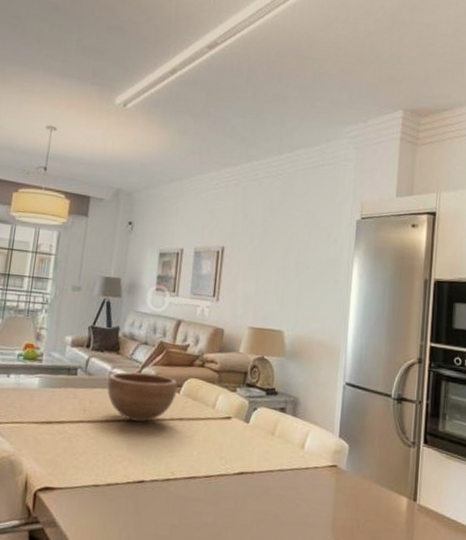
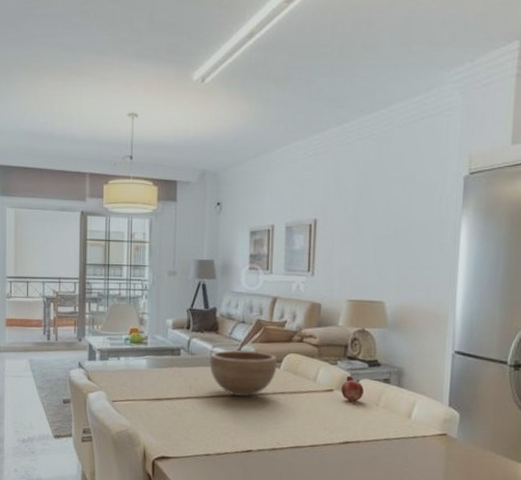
fruit: none [239,403,261,431] -> present [341,375,364,402]

